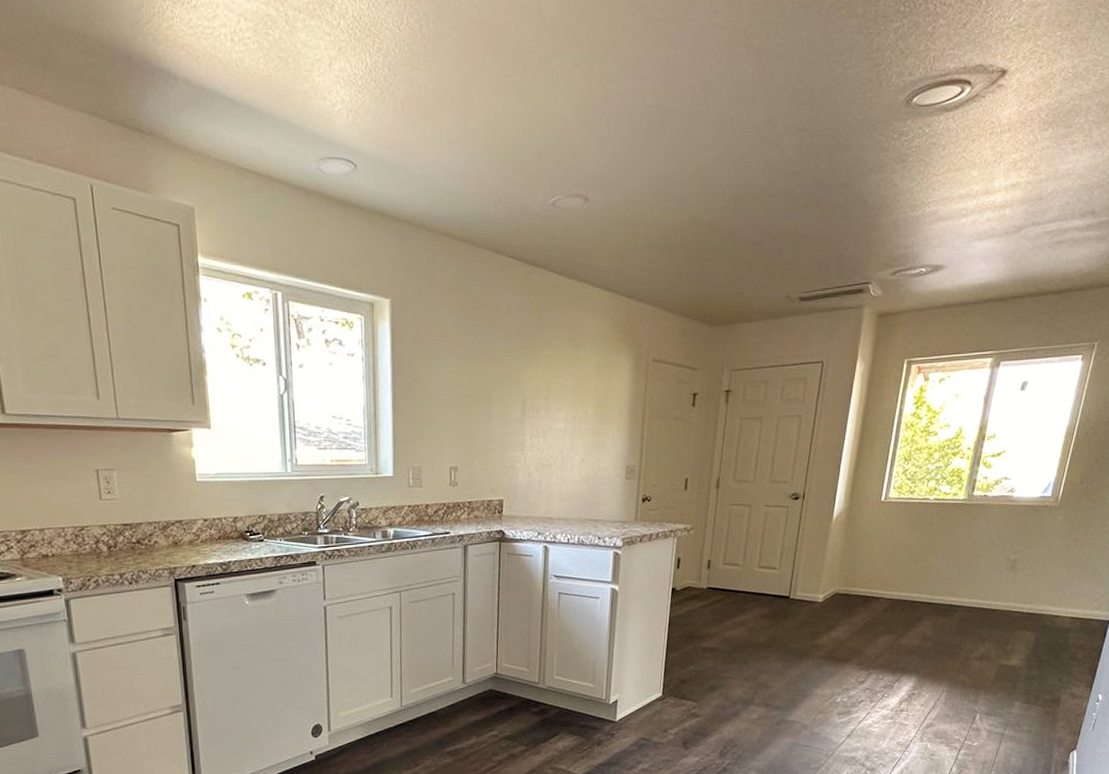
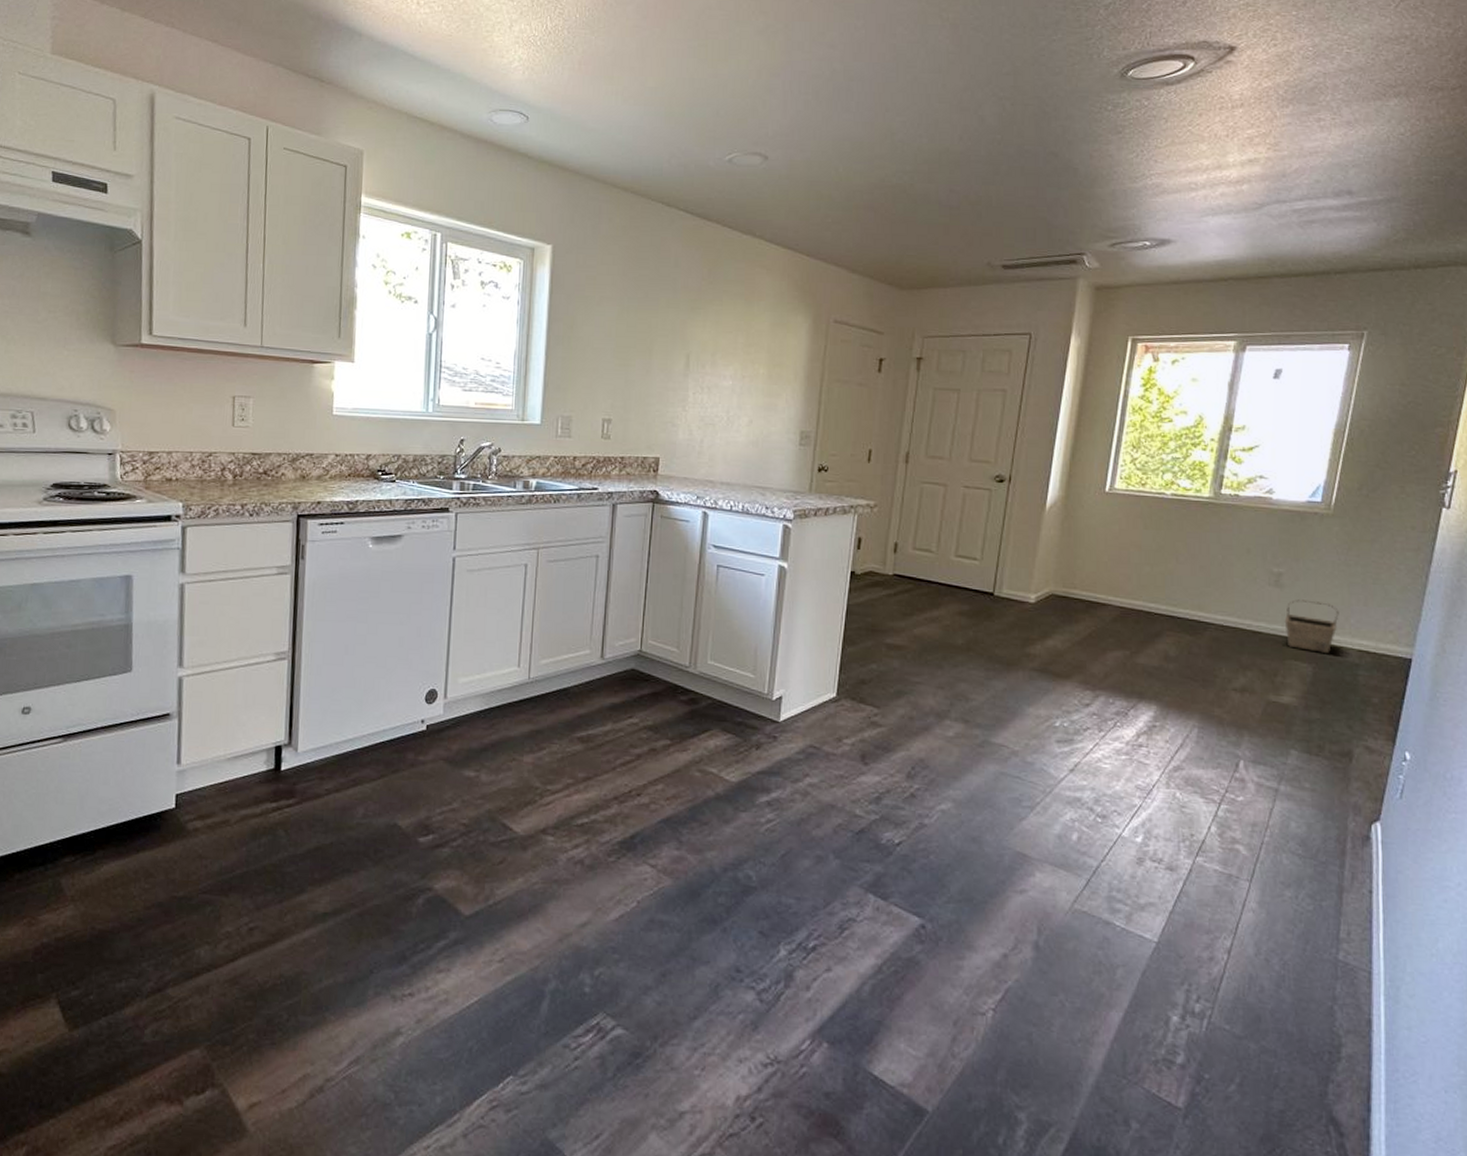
basket: none [1016,580,1058,622] -> present [1284,599,1339,653]

